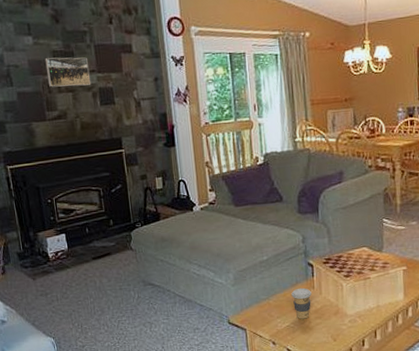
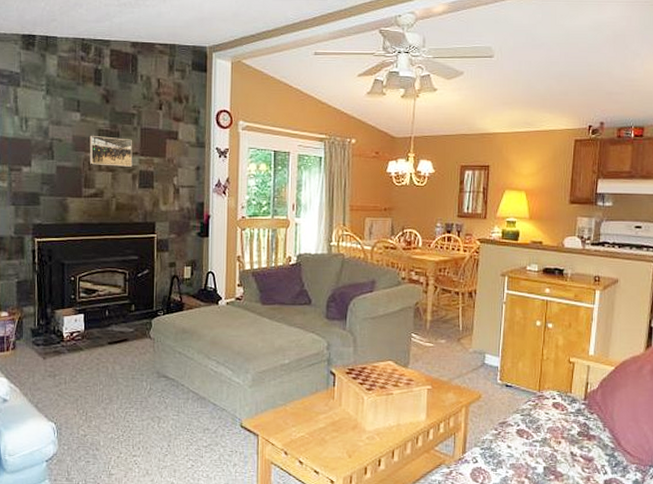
coffee cup: present [291,288,312,319] -> none [310,397,331,431]

